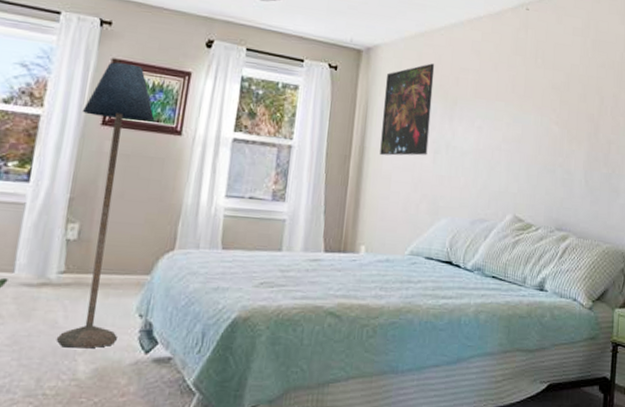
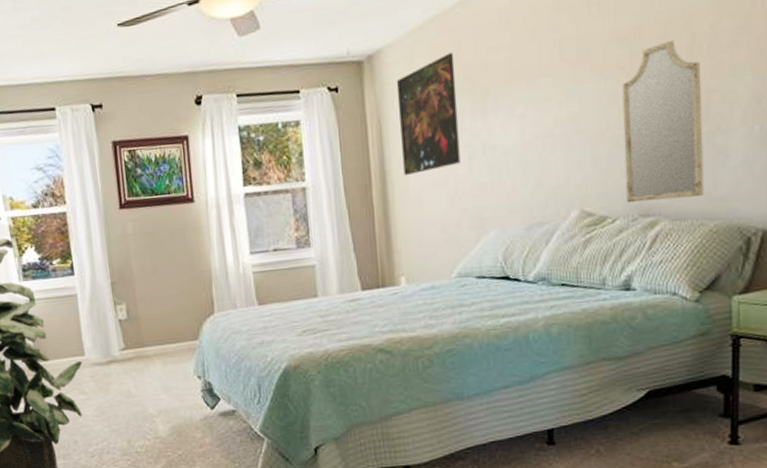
floor lamp: present [56,62,154,349] -> none [99,142,184,412]
home mirror: none [547,98,605,222] -> present [622,40,704,203]

